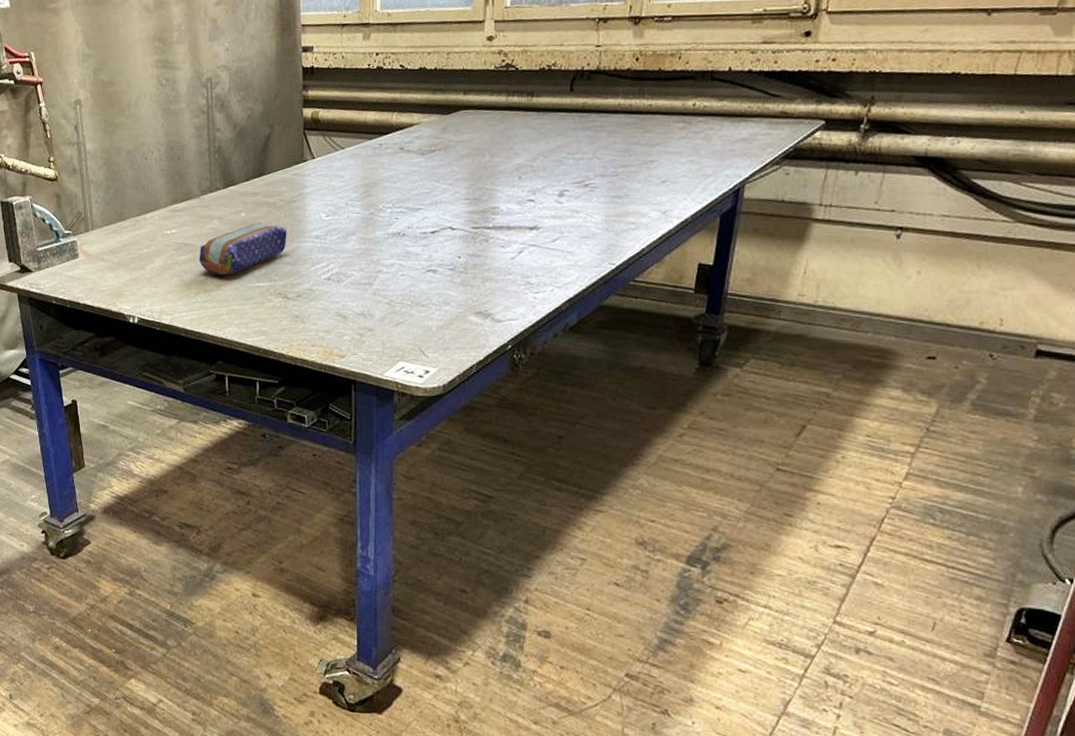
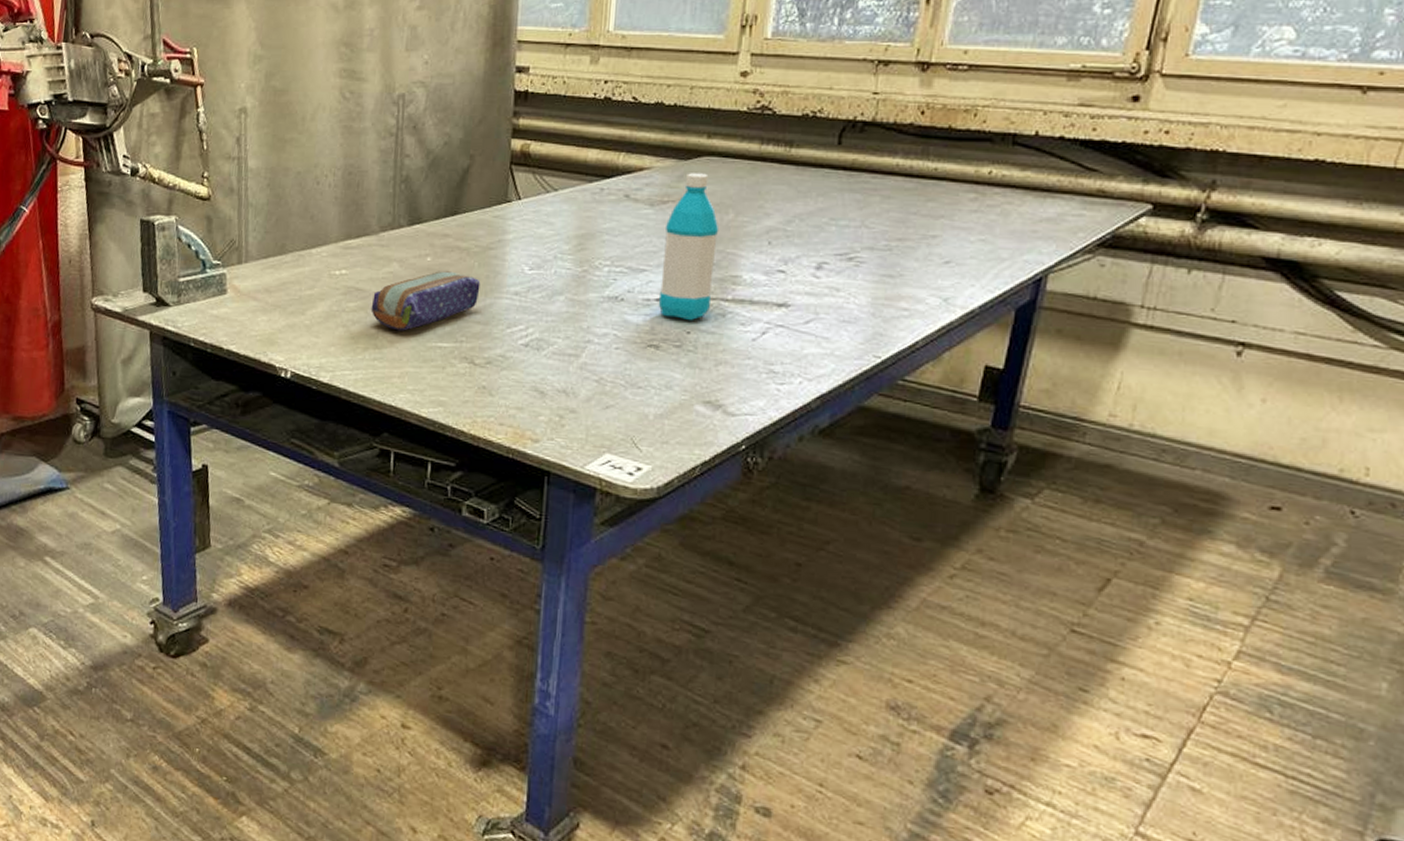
water bottle: none [433,124,479,248] -> present [658,173,719,321]

